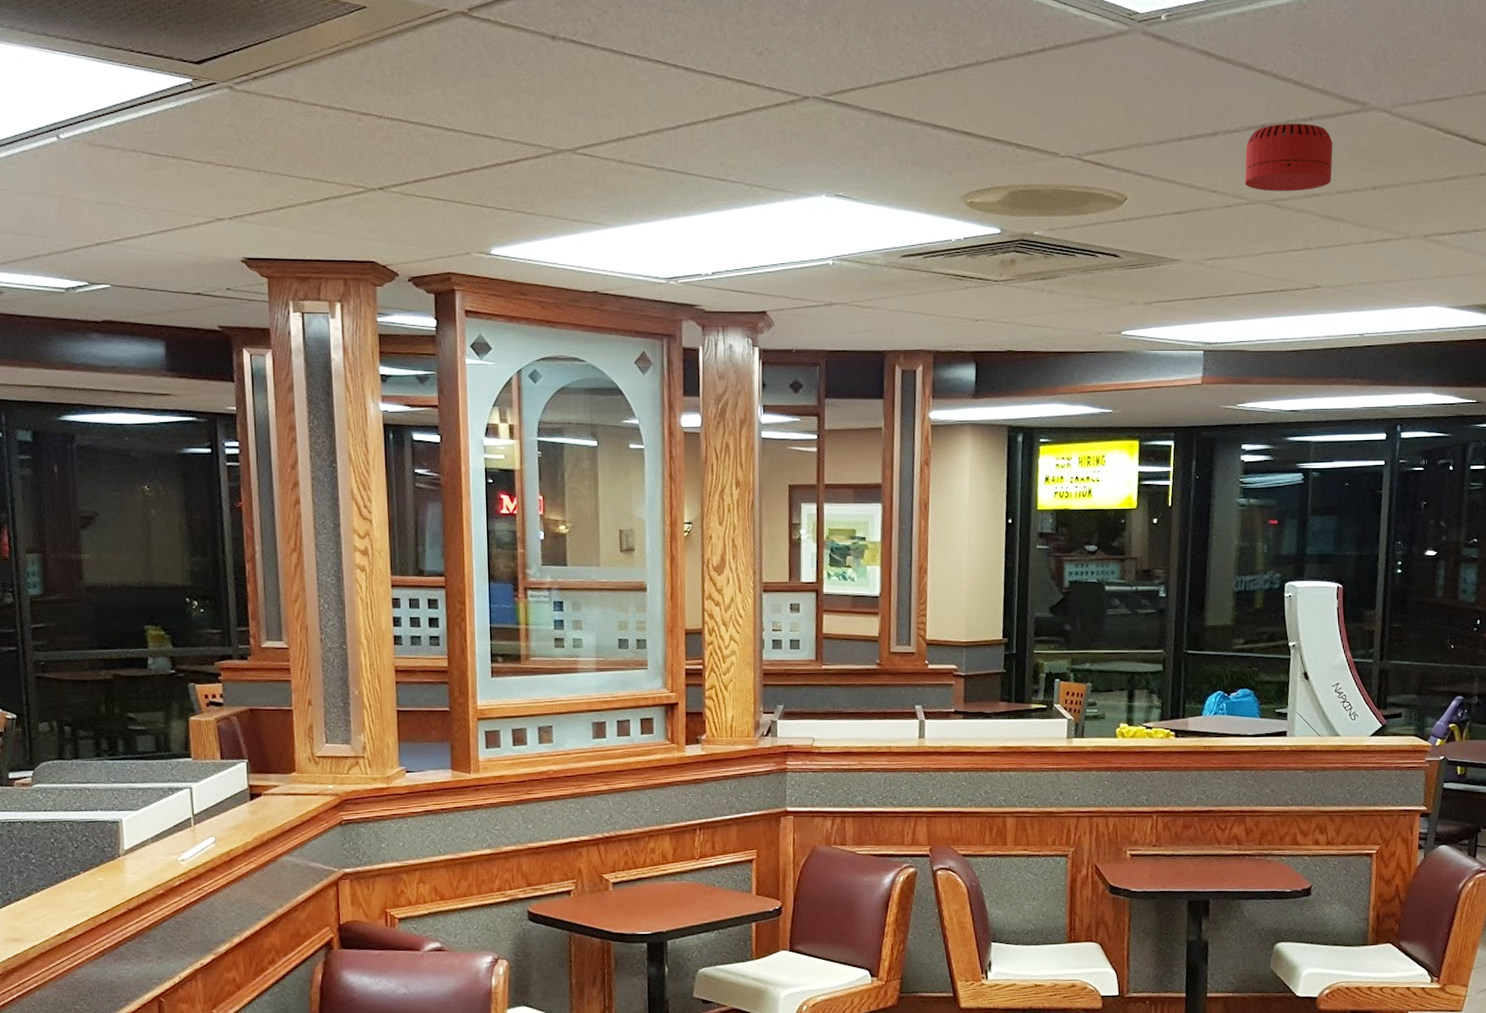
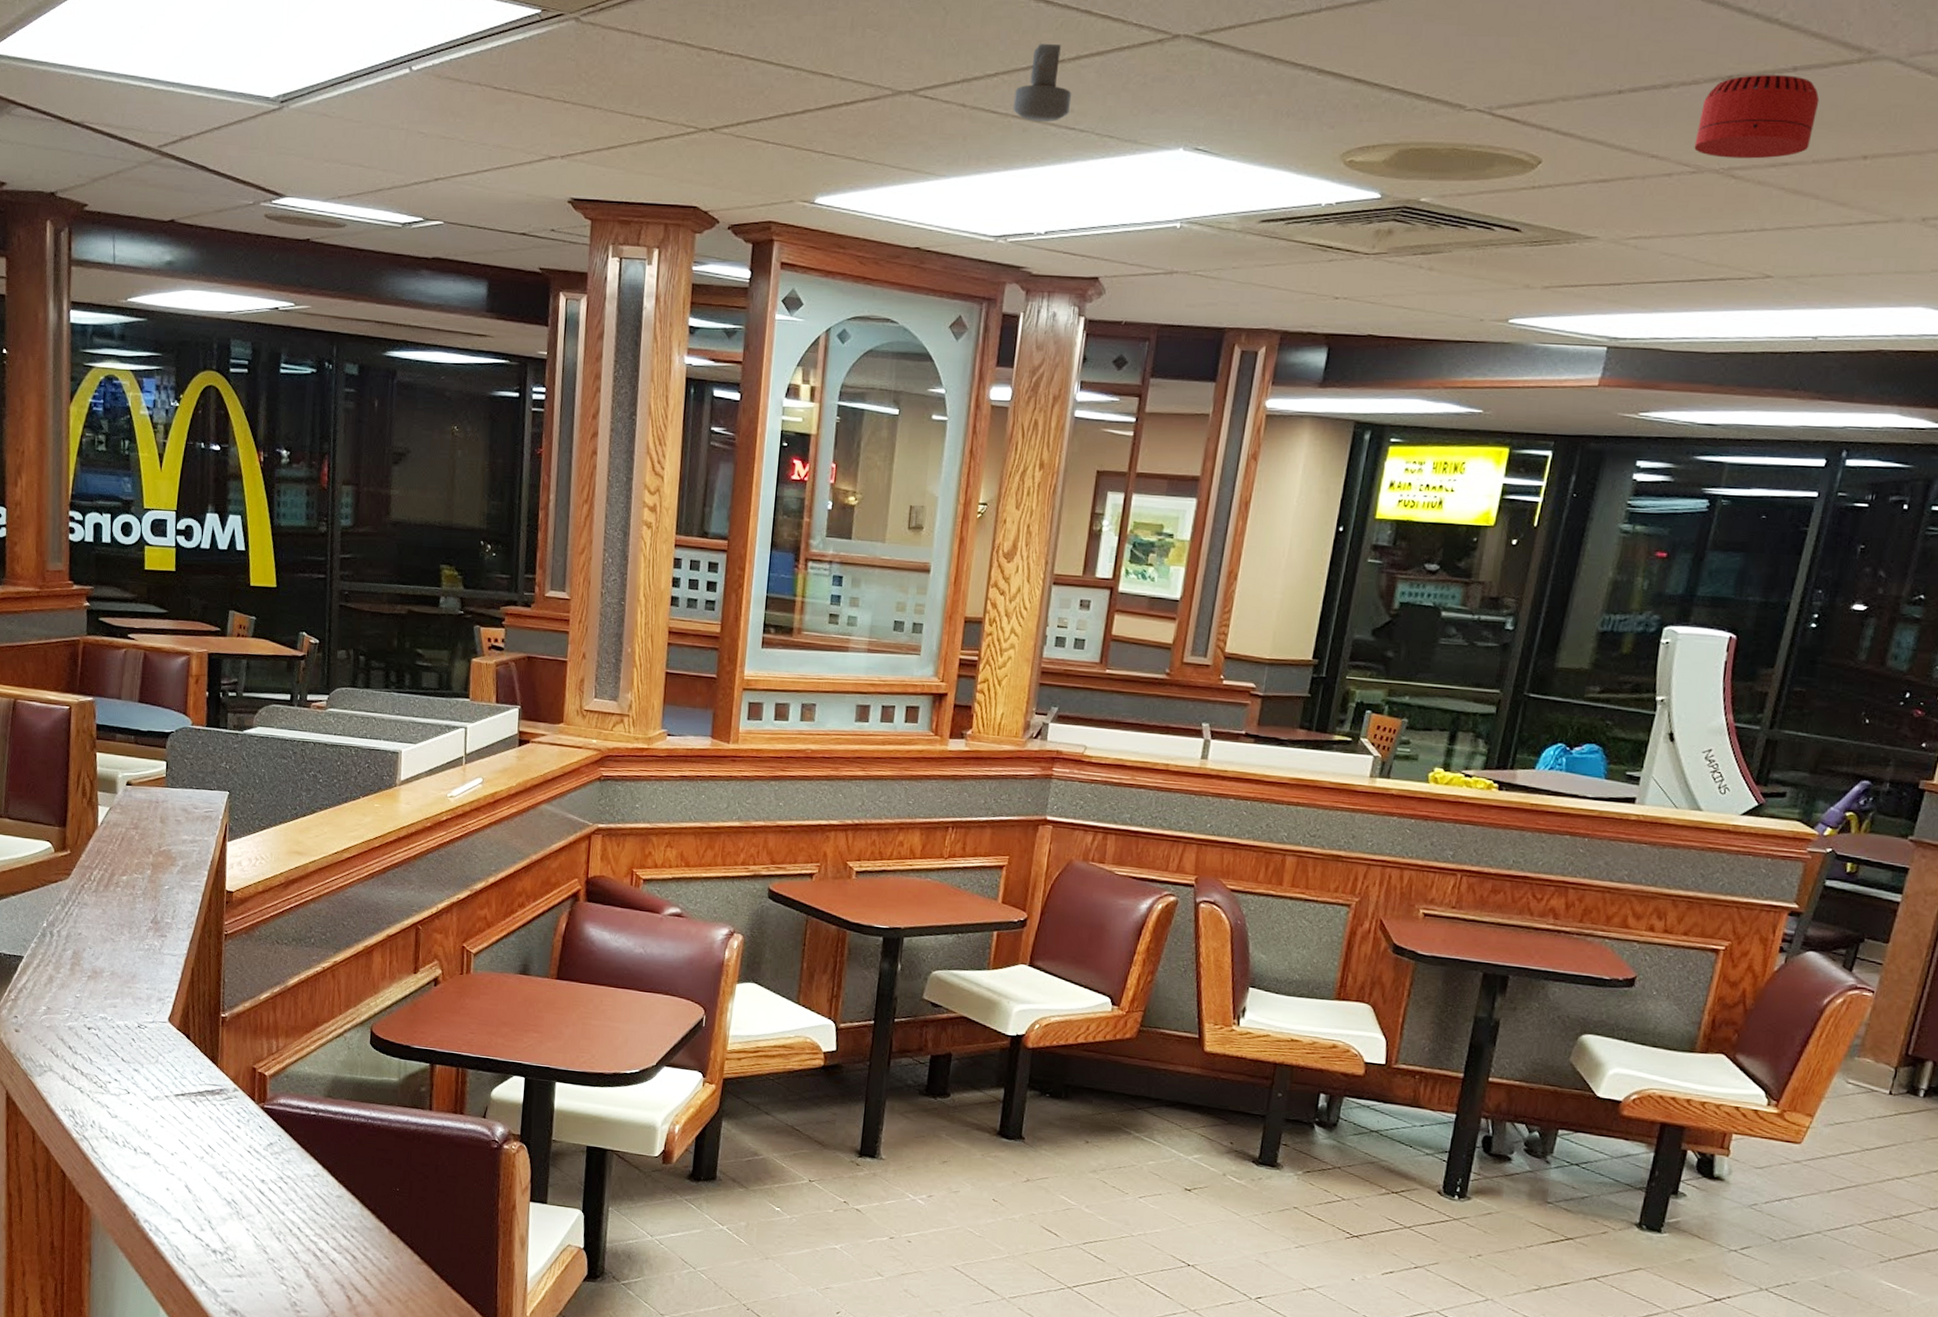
security camera: none [667,105,720,174] -> present [1013,43,1072,122]

